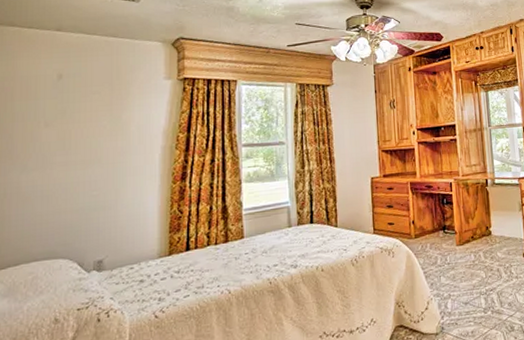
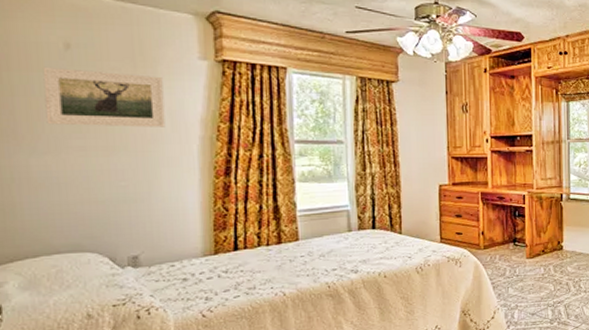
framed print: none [37,95,134,145] -> present [42,66,166,127]

